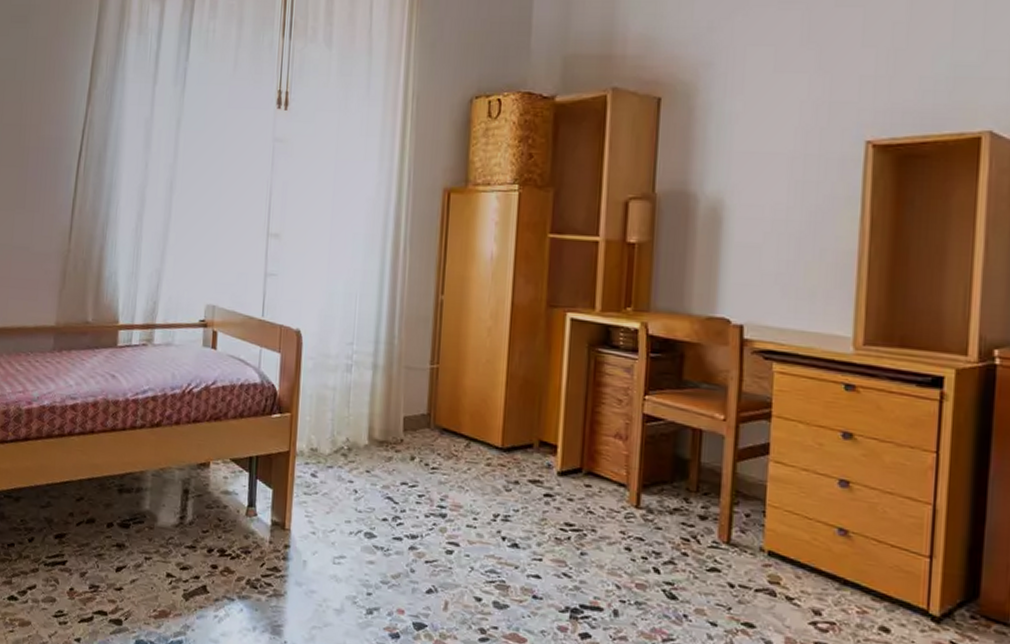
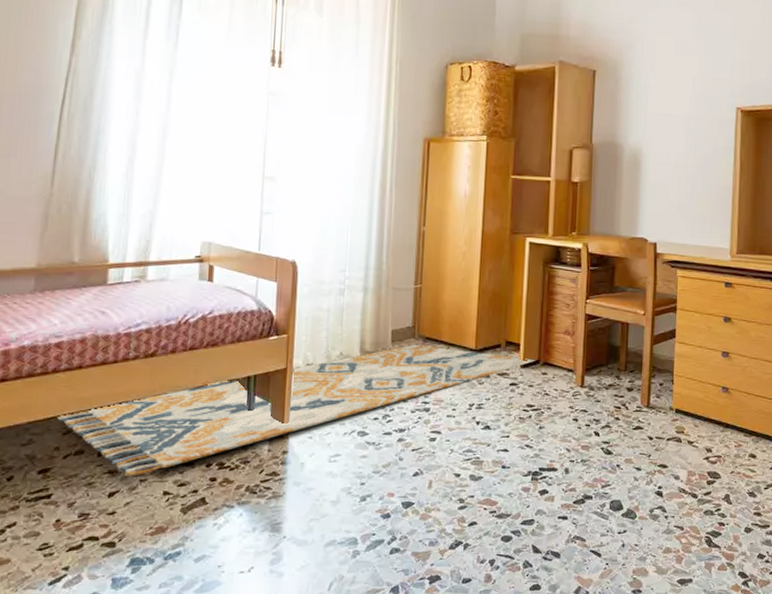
rug: none [71,436,576,552] -> present [56,345,535,477]

